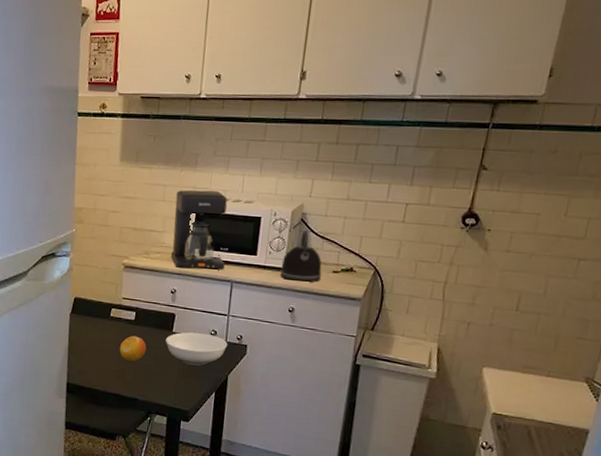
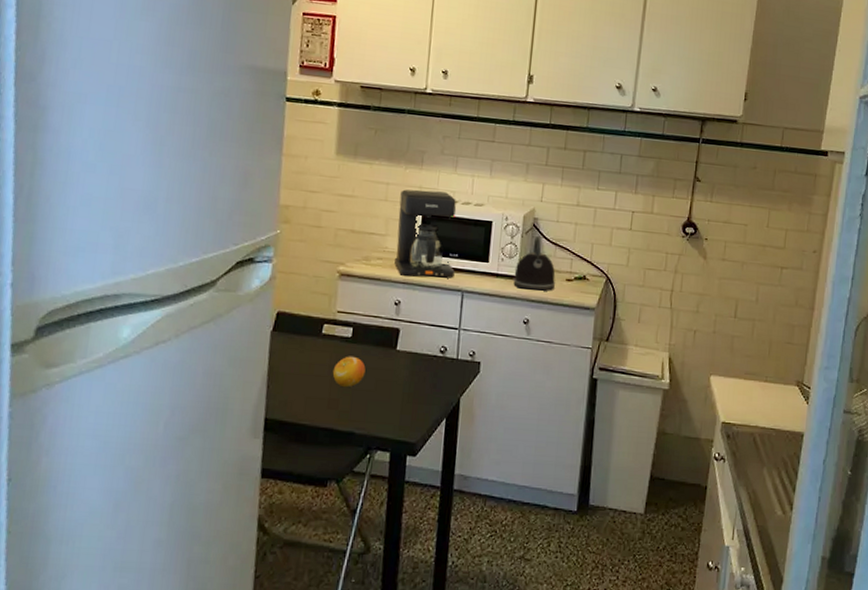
bowl: present [166,332,228,366] -> none [389,349,460,388]

